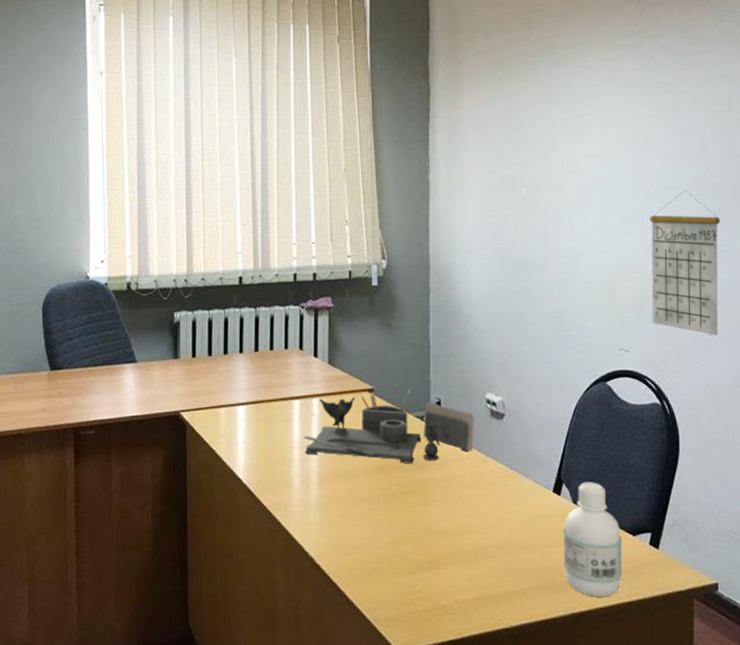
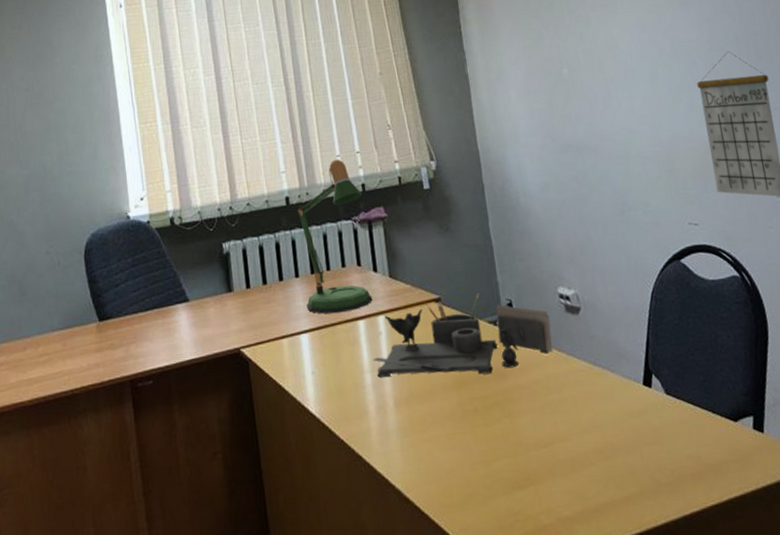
desk lamp: none [247,247,313,391] -> present [297,159,373,314]
bottle: present [564,482,623,597] -> none [660,368,731,494]

